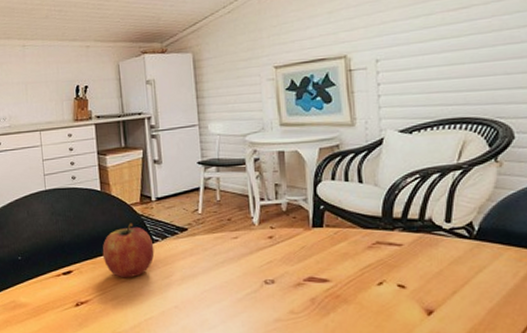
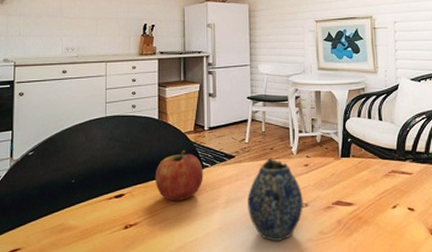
teapot: none [205,229,269,320] -> present [248,157,303,241]

